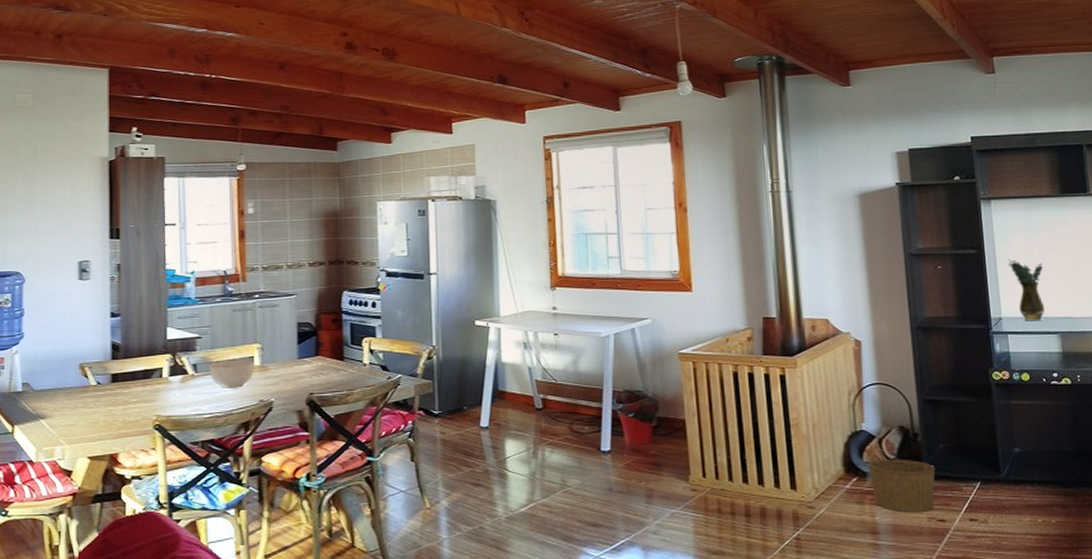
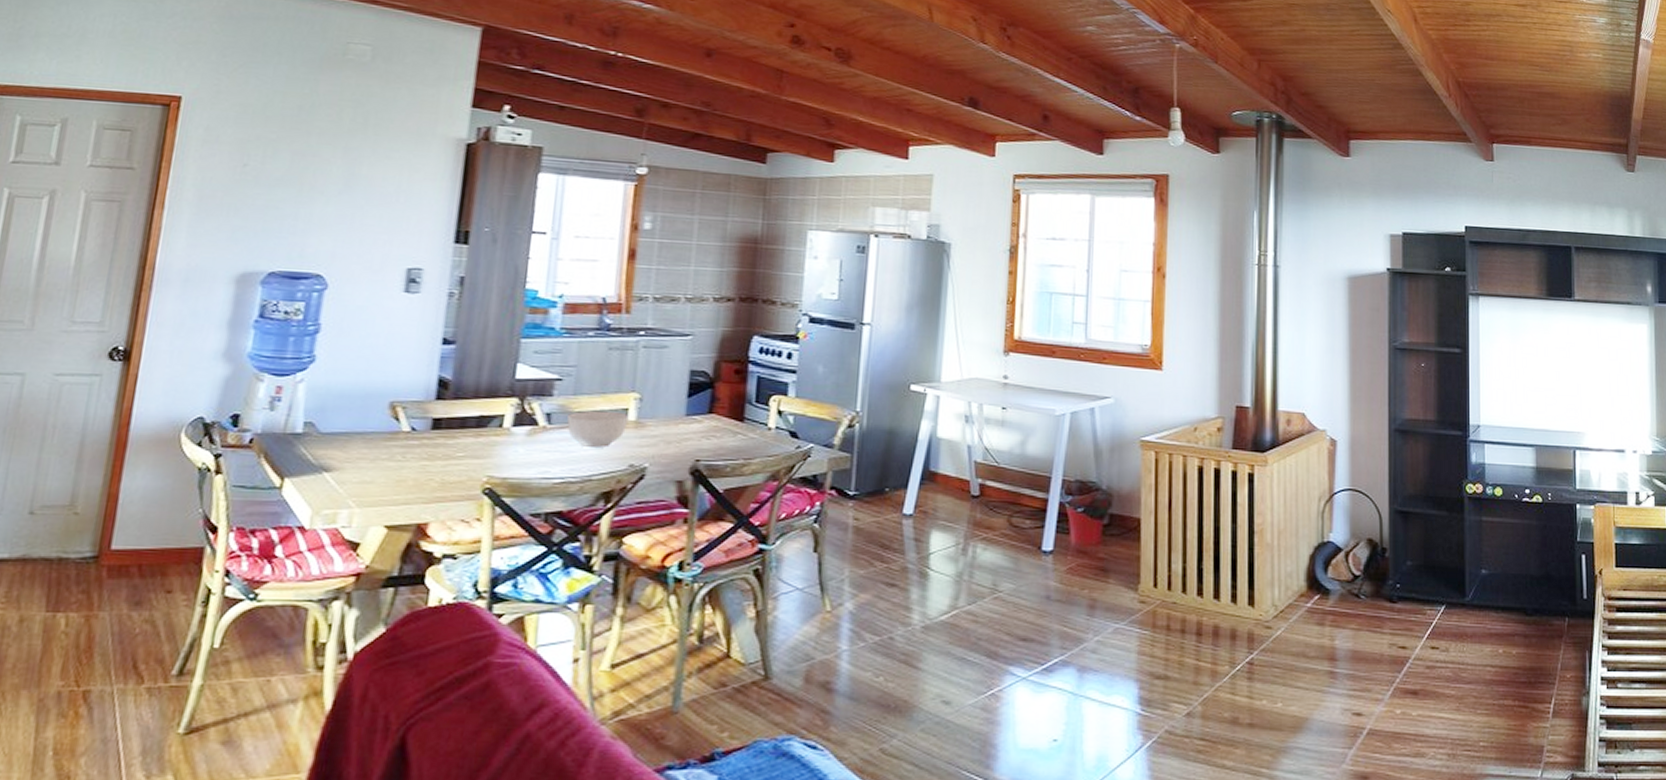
basket: present [867,453,936,513] -> none [1331,568,1401,638]
vase: present [1008,259,1046,320] -> none [1491,362,1524,430]

